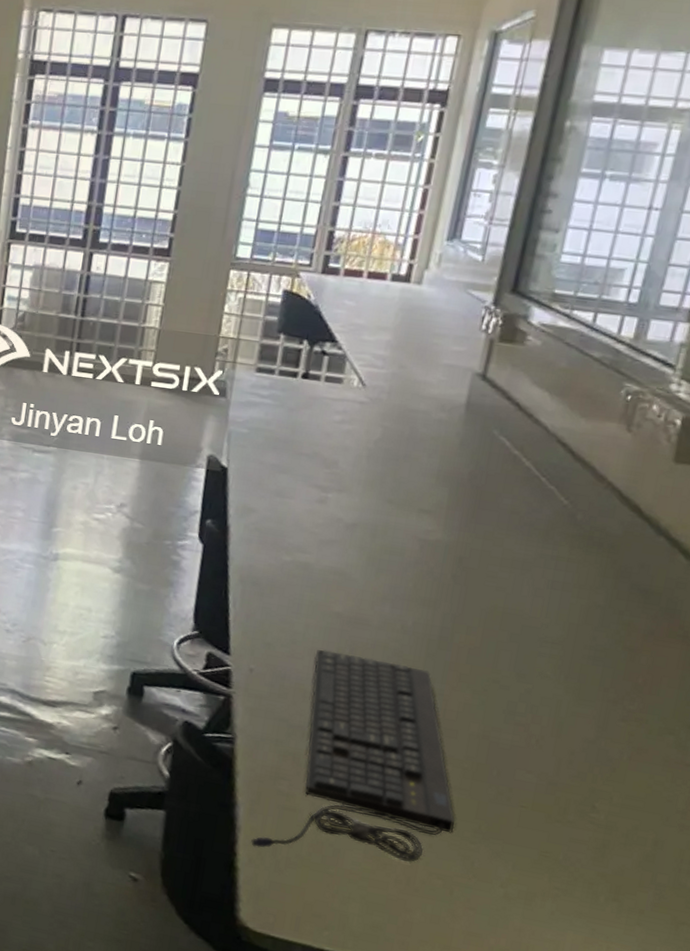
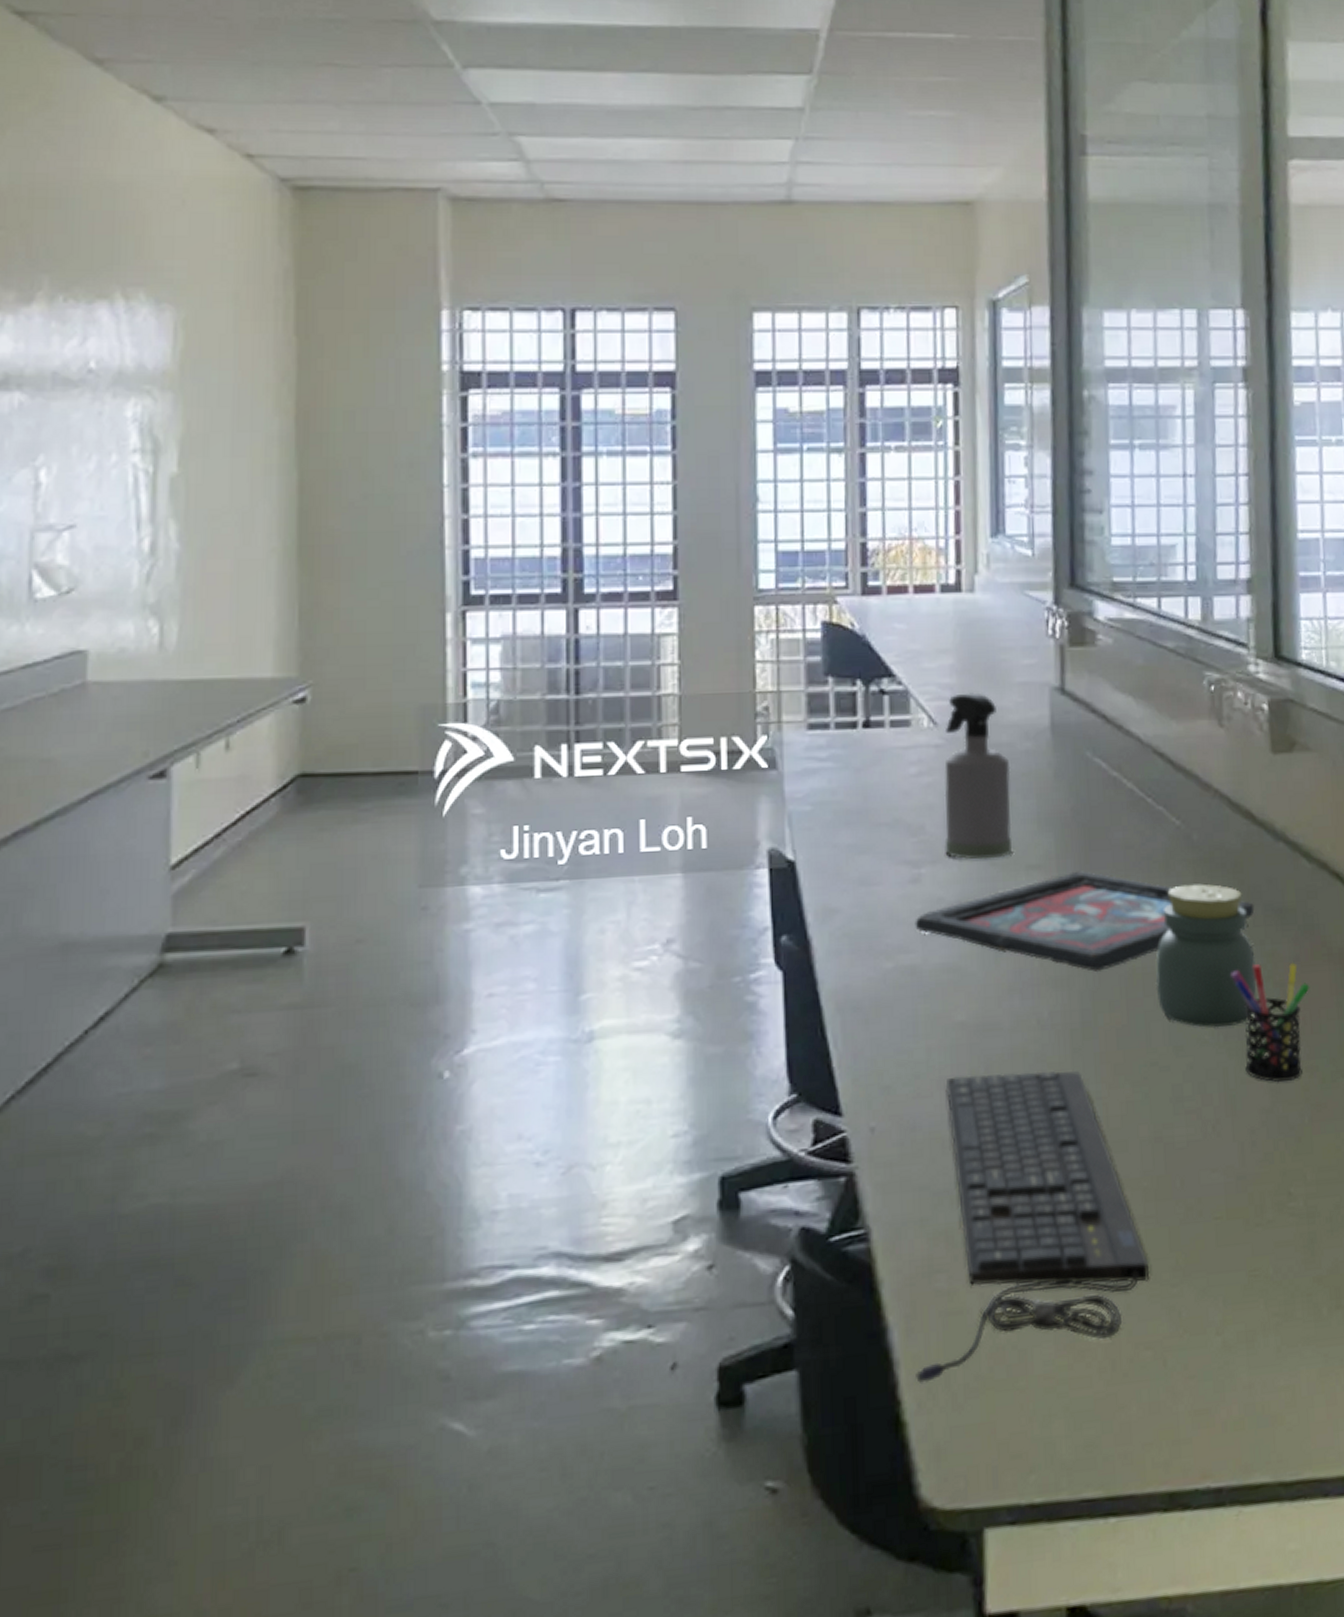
picture frame: none [314,521,622,603] -> present [915,871,1255,972]
spray bottle: none [351,364,422,499] -> present [944,691,1013,860]
jar: none [511,552,613,671] -> present [1155,883,1257,1028]
pen holder: none [578,628,658,725] -> present [1231,962,1310,1083]

